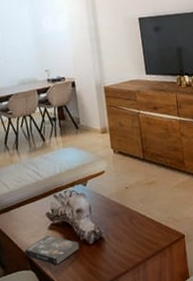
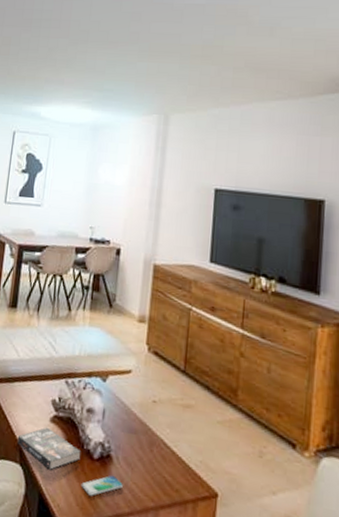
smartphone: none [84,250,116,272] -> present [81,475,123,496]

